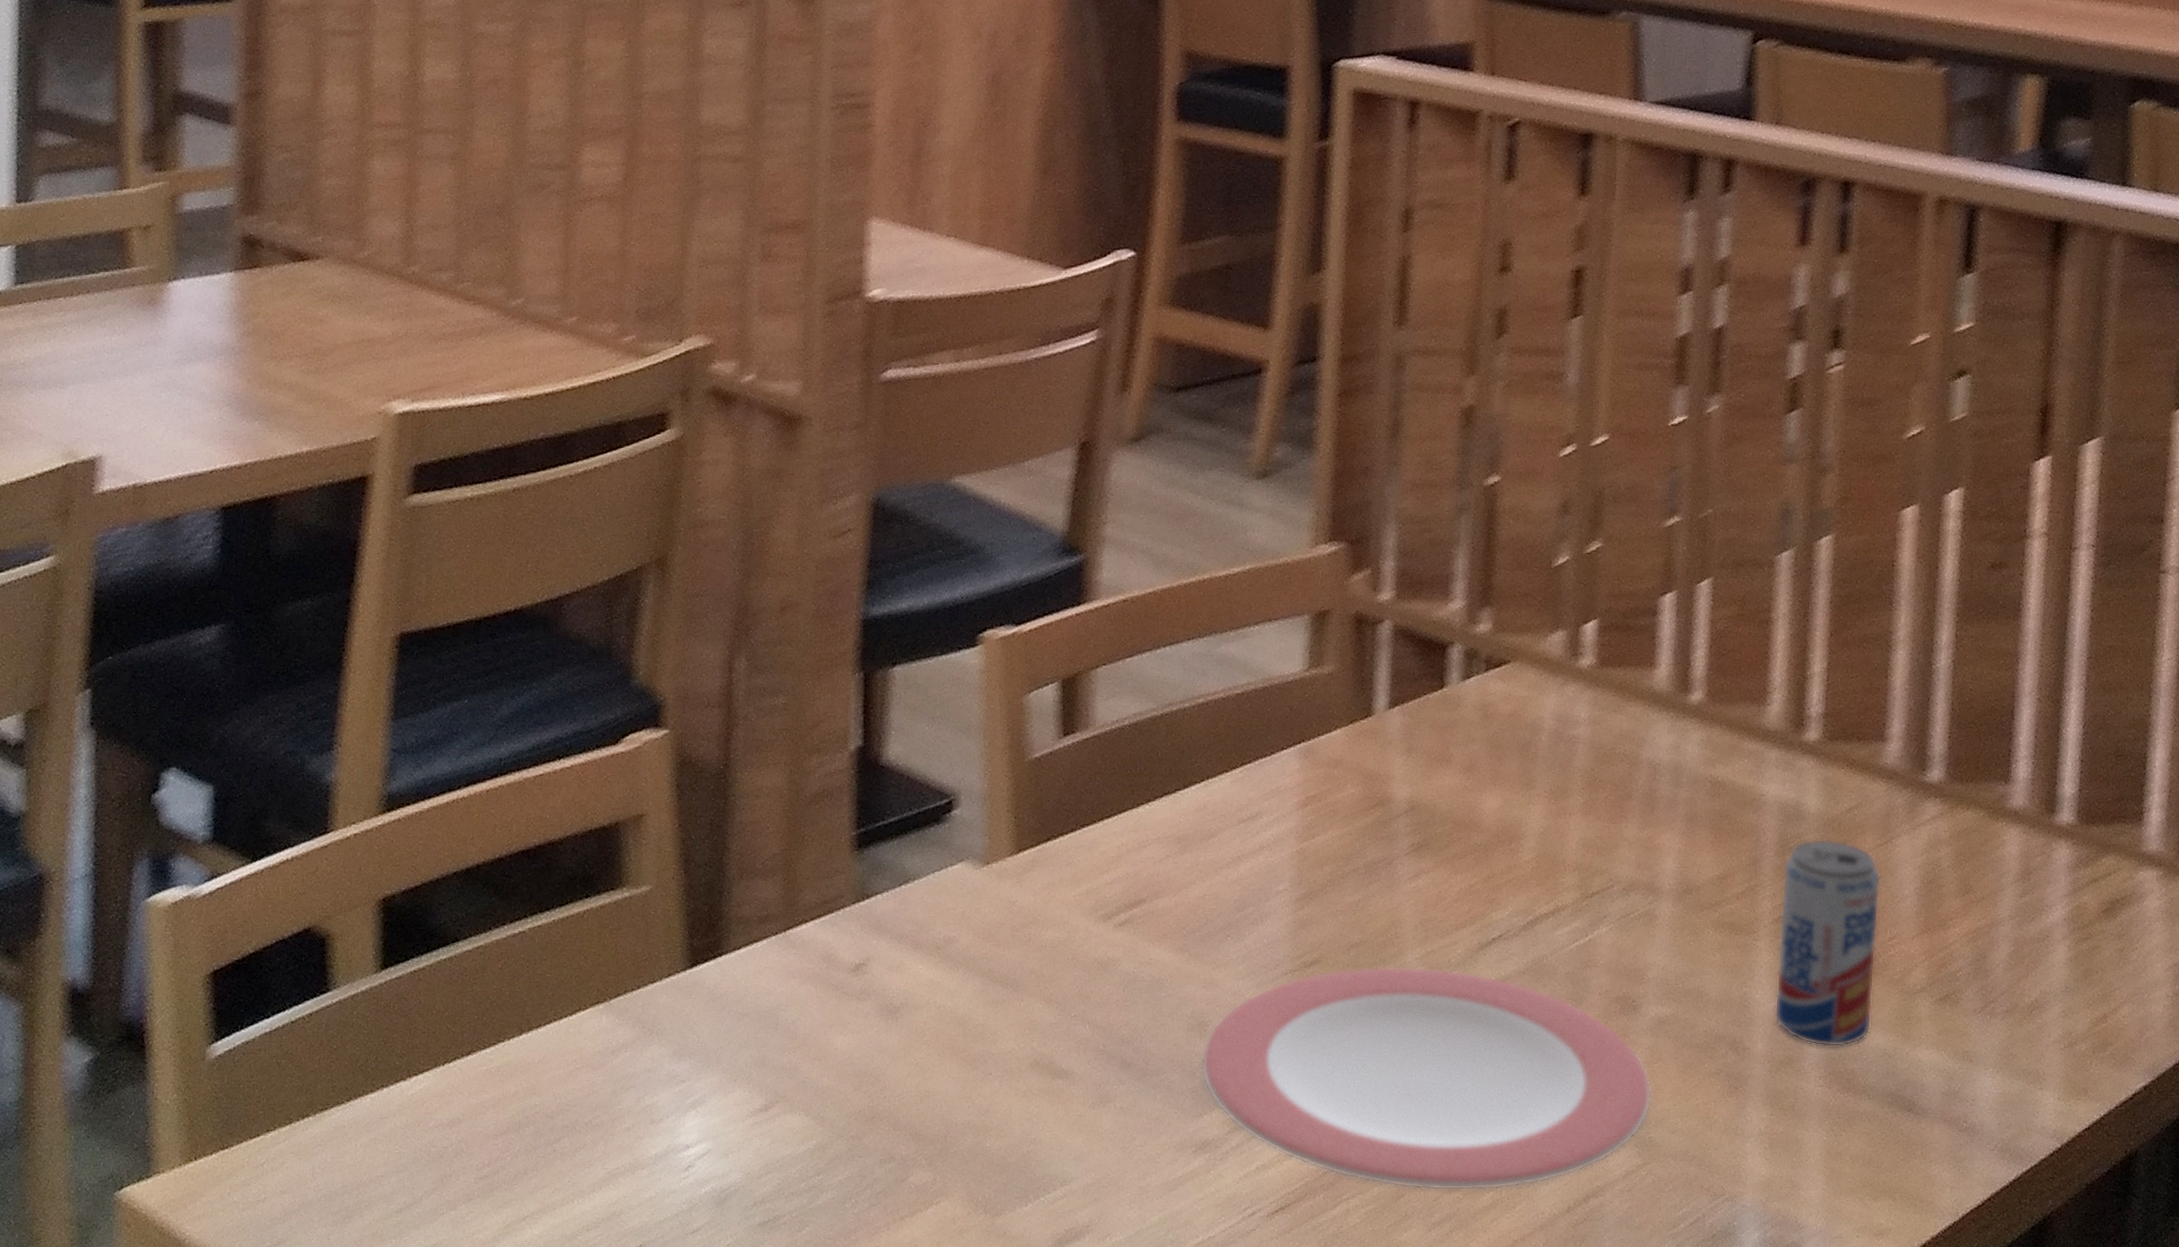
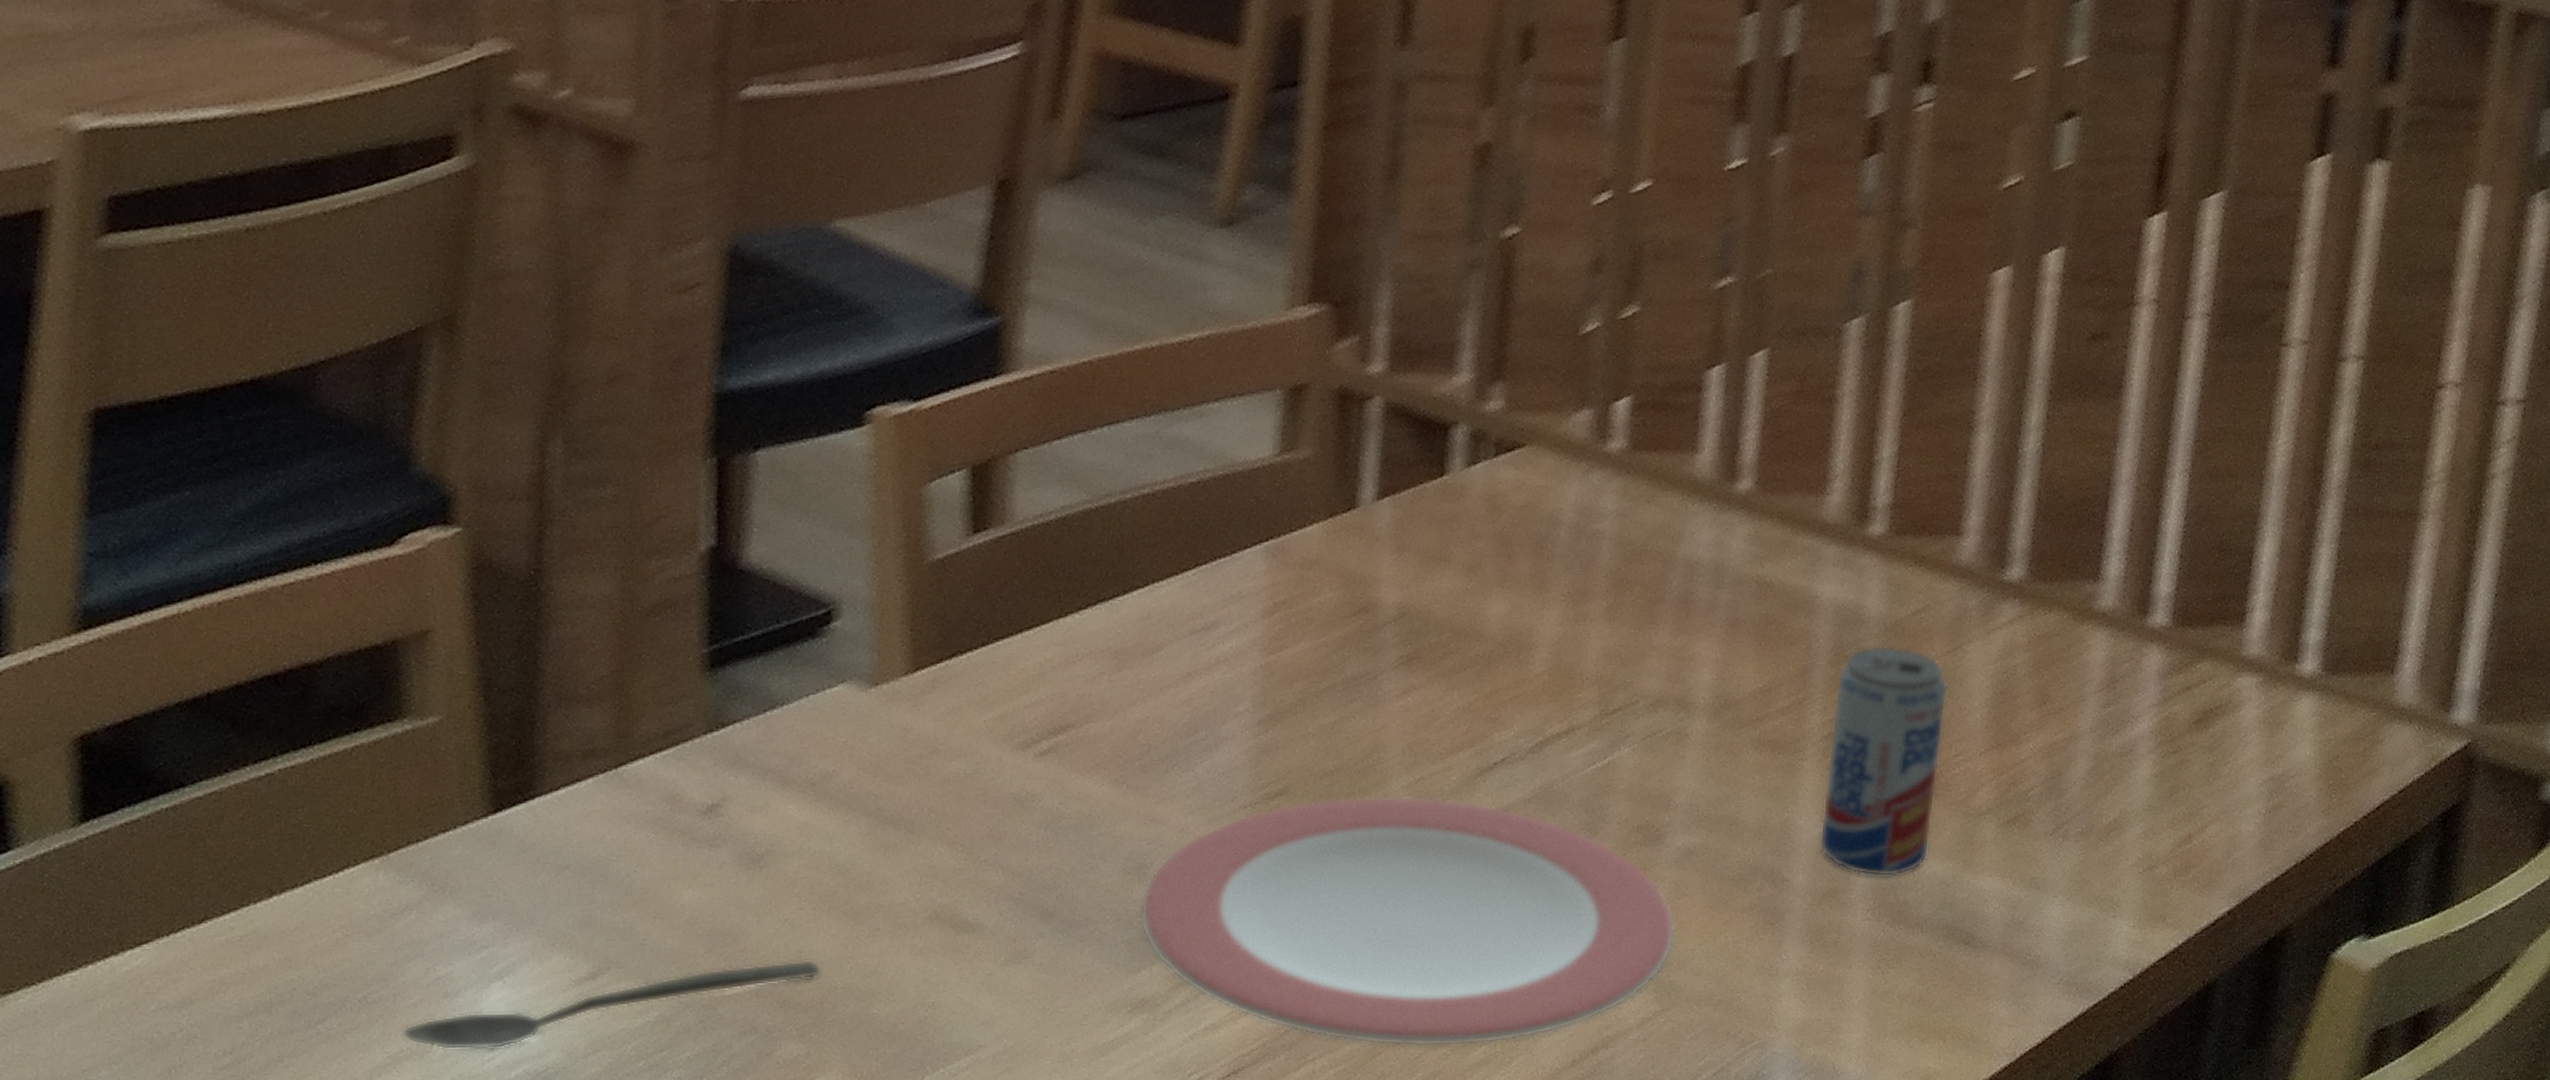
spoon: none [618,1098,945,1169] -> present [402,959,822,1051]

